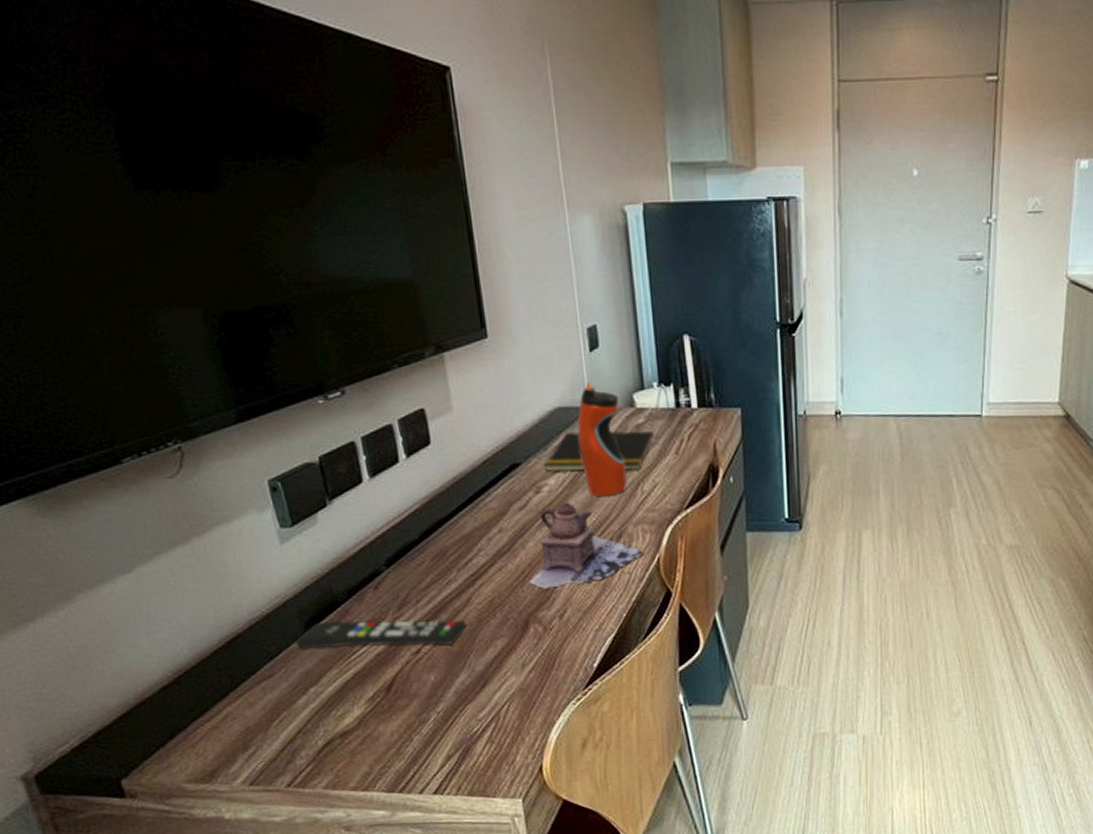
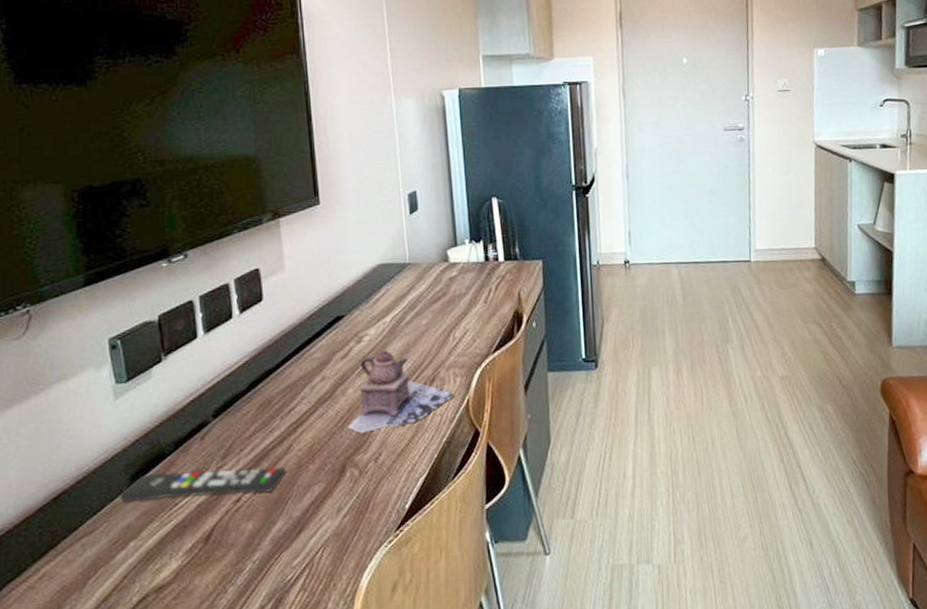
notepad: present [544,430,655,472] -> none [365,283,466,323]
water bottle: present [577,383,627,497] -> none [397,241,441,345]

